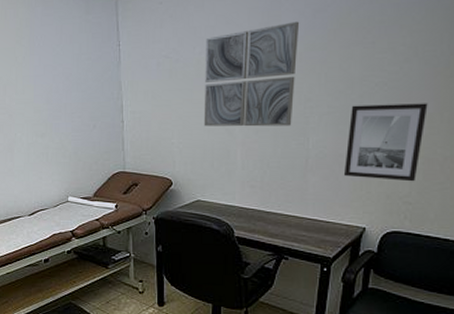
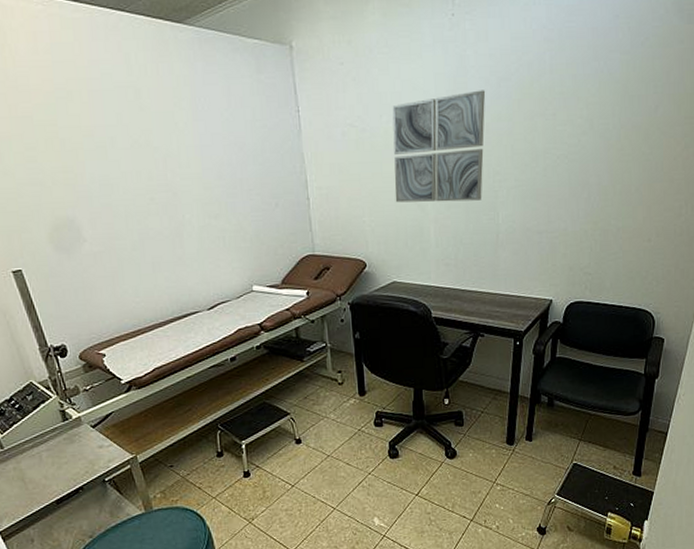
wall art: present [343,103,428,182] -> none [531,176,603,253]

